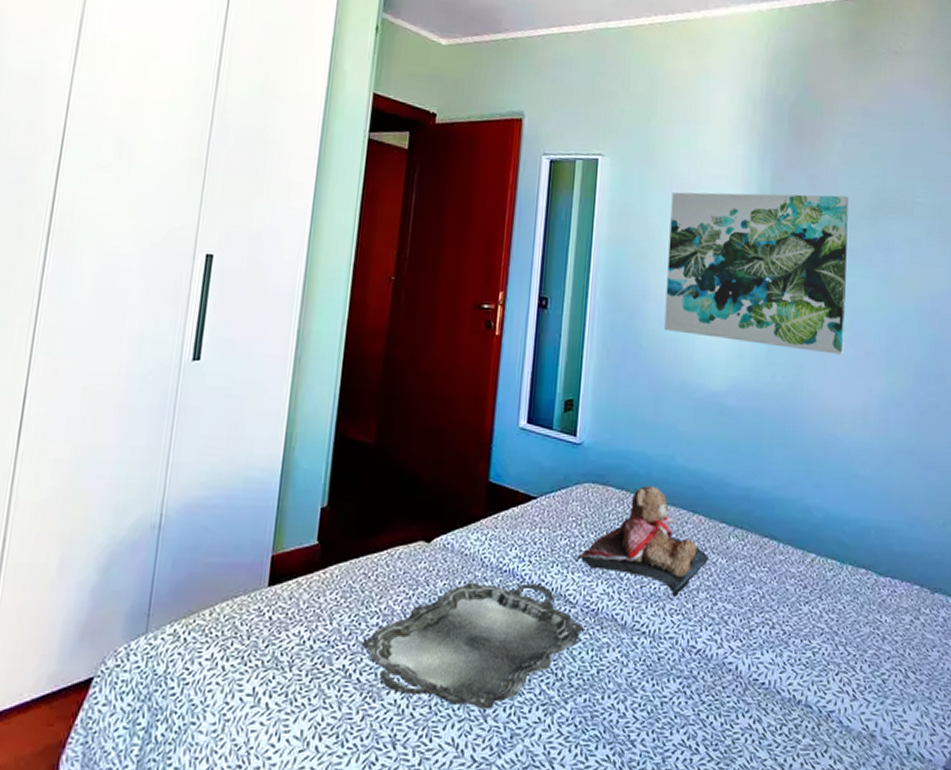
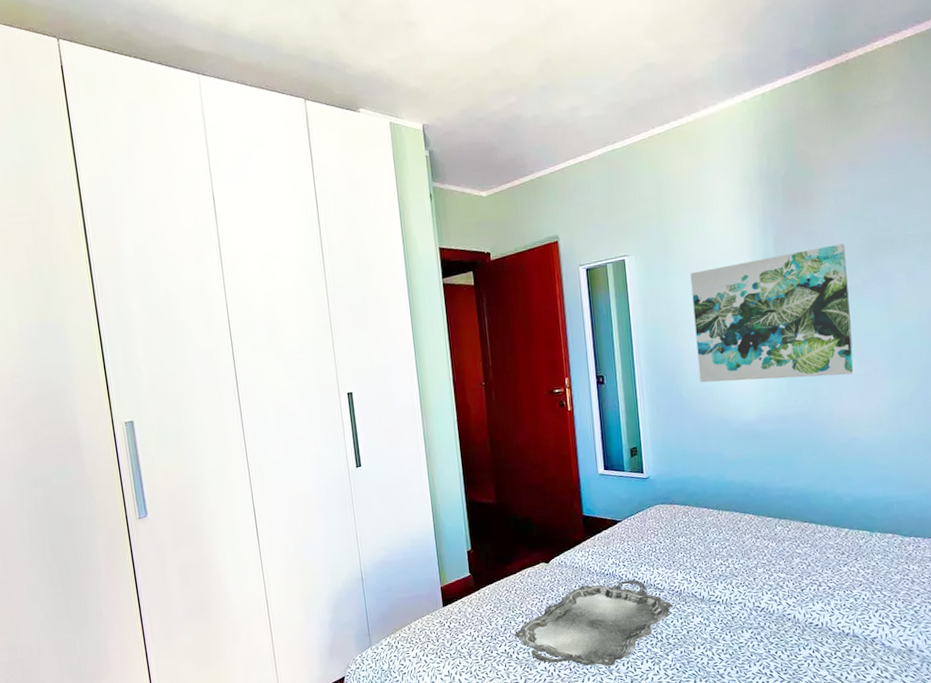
teddy bear: present [576,486,709,598] -> none [658,499,761,575]

